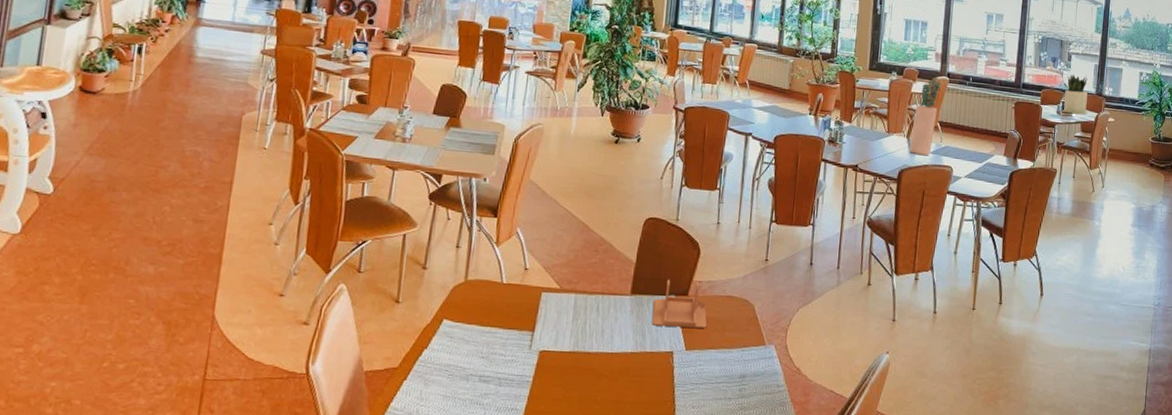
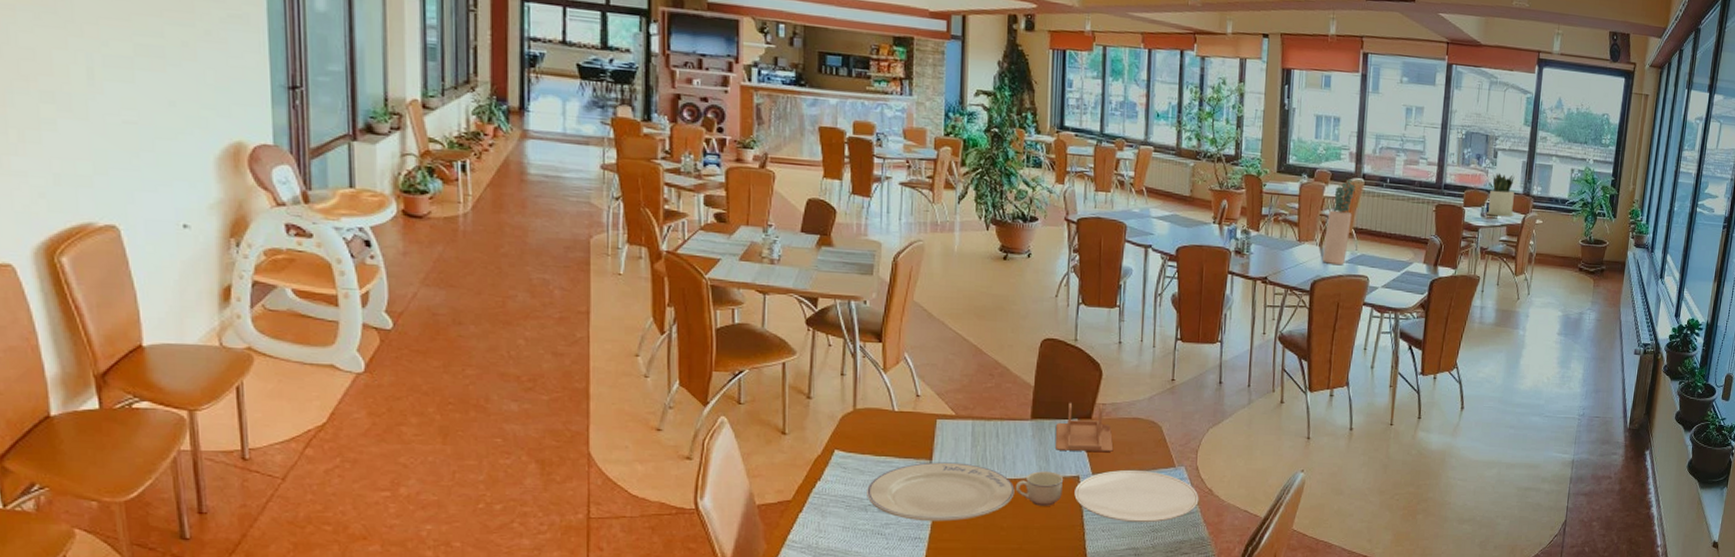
plate: none [469,334,611,394] -> present [867,462,1015,522]
cup: none [611,345,658,381] -> present [1015,471,1064,506]
plate: none [667,346,787,401] -> present [1074,469,1199,523]

